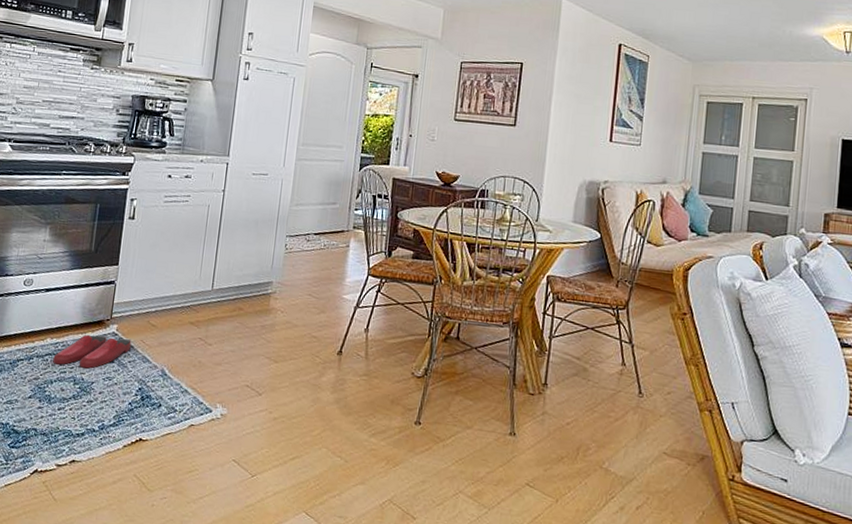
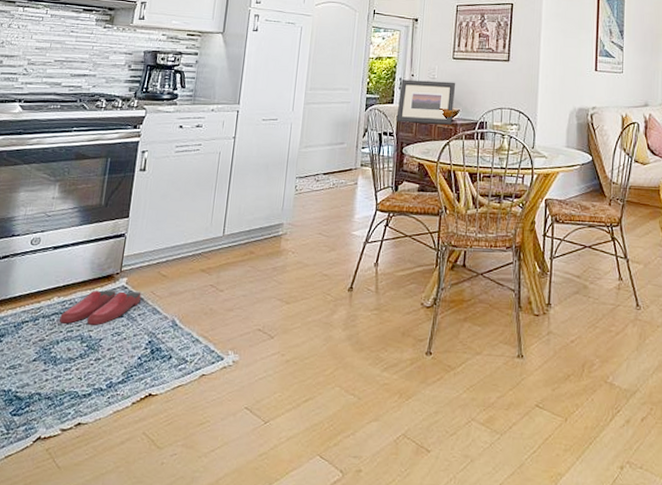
picture frame: none [391,139,457,191] -> present [396,79,456,125]

